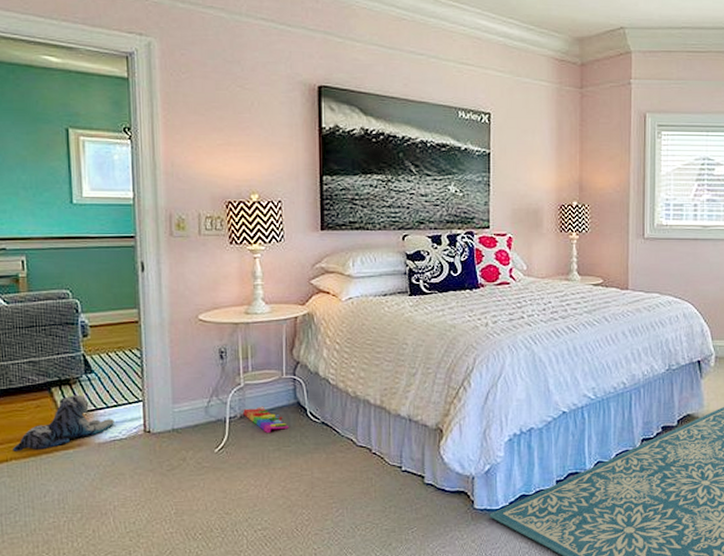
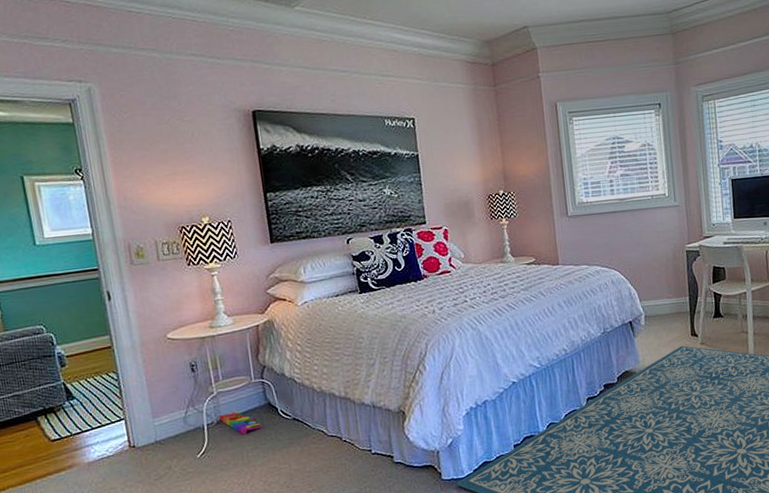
plush toy: present [13,395,114,451] -> none [8,420,101,480]

